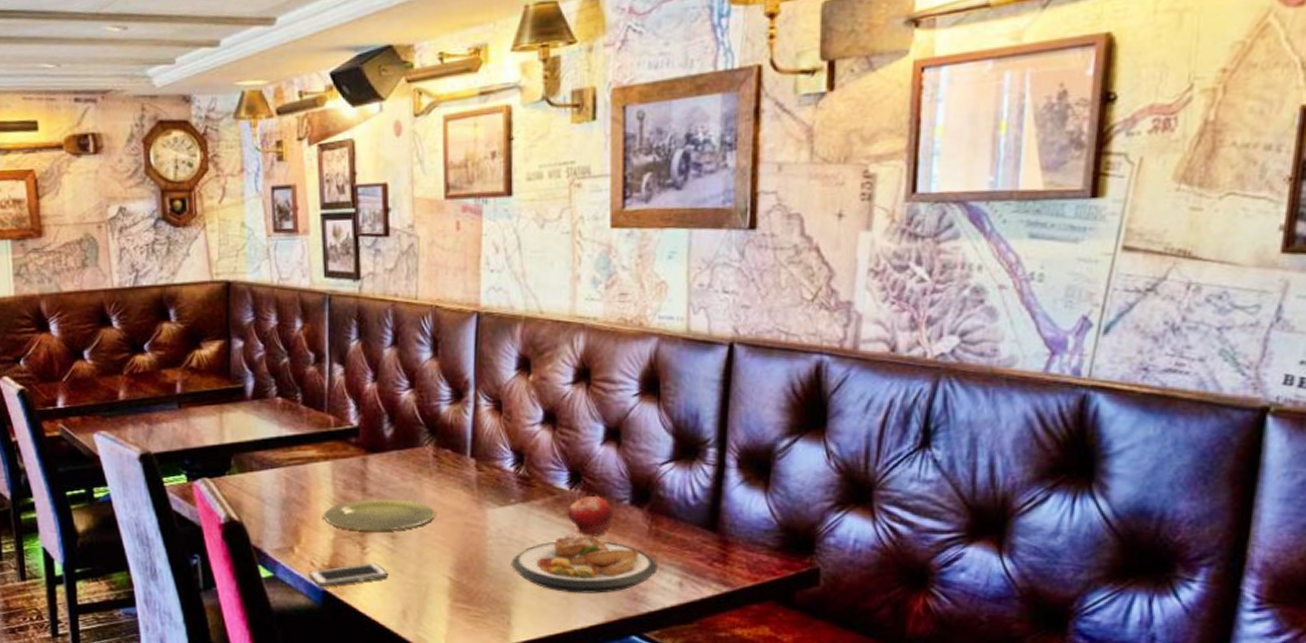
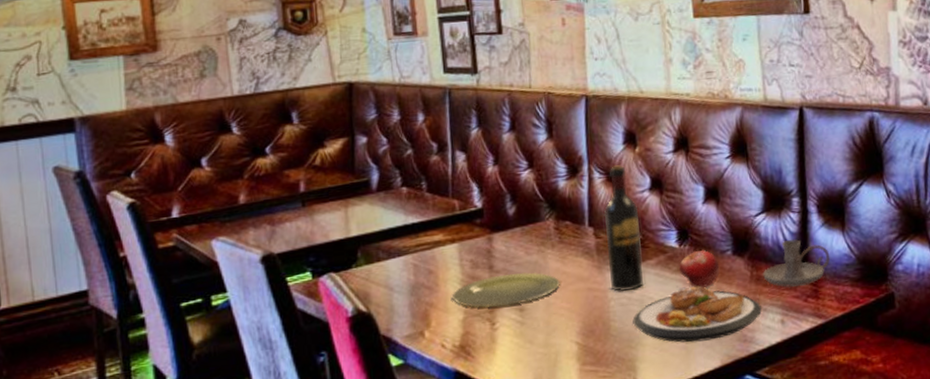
cell phone: present [308,562,389,588] -> none [439,336,519,369]
wine bottle: none [488,393,528,531] -> present [603,165,644,292]
candle holder: none [663,496,746,547] -> present [763,239,830,287]

